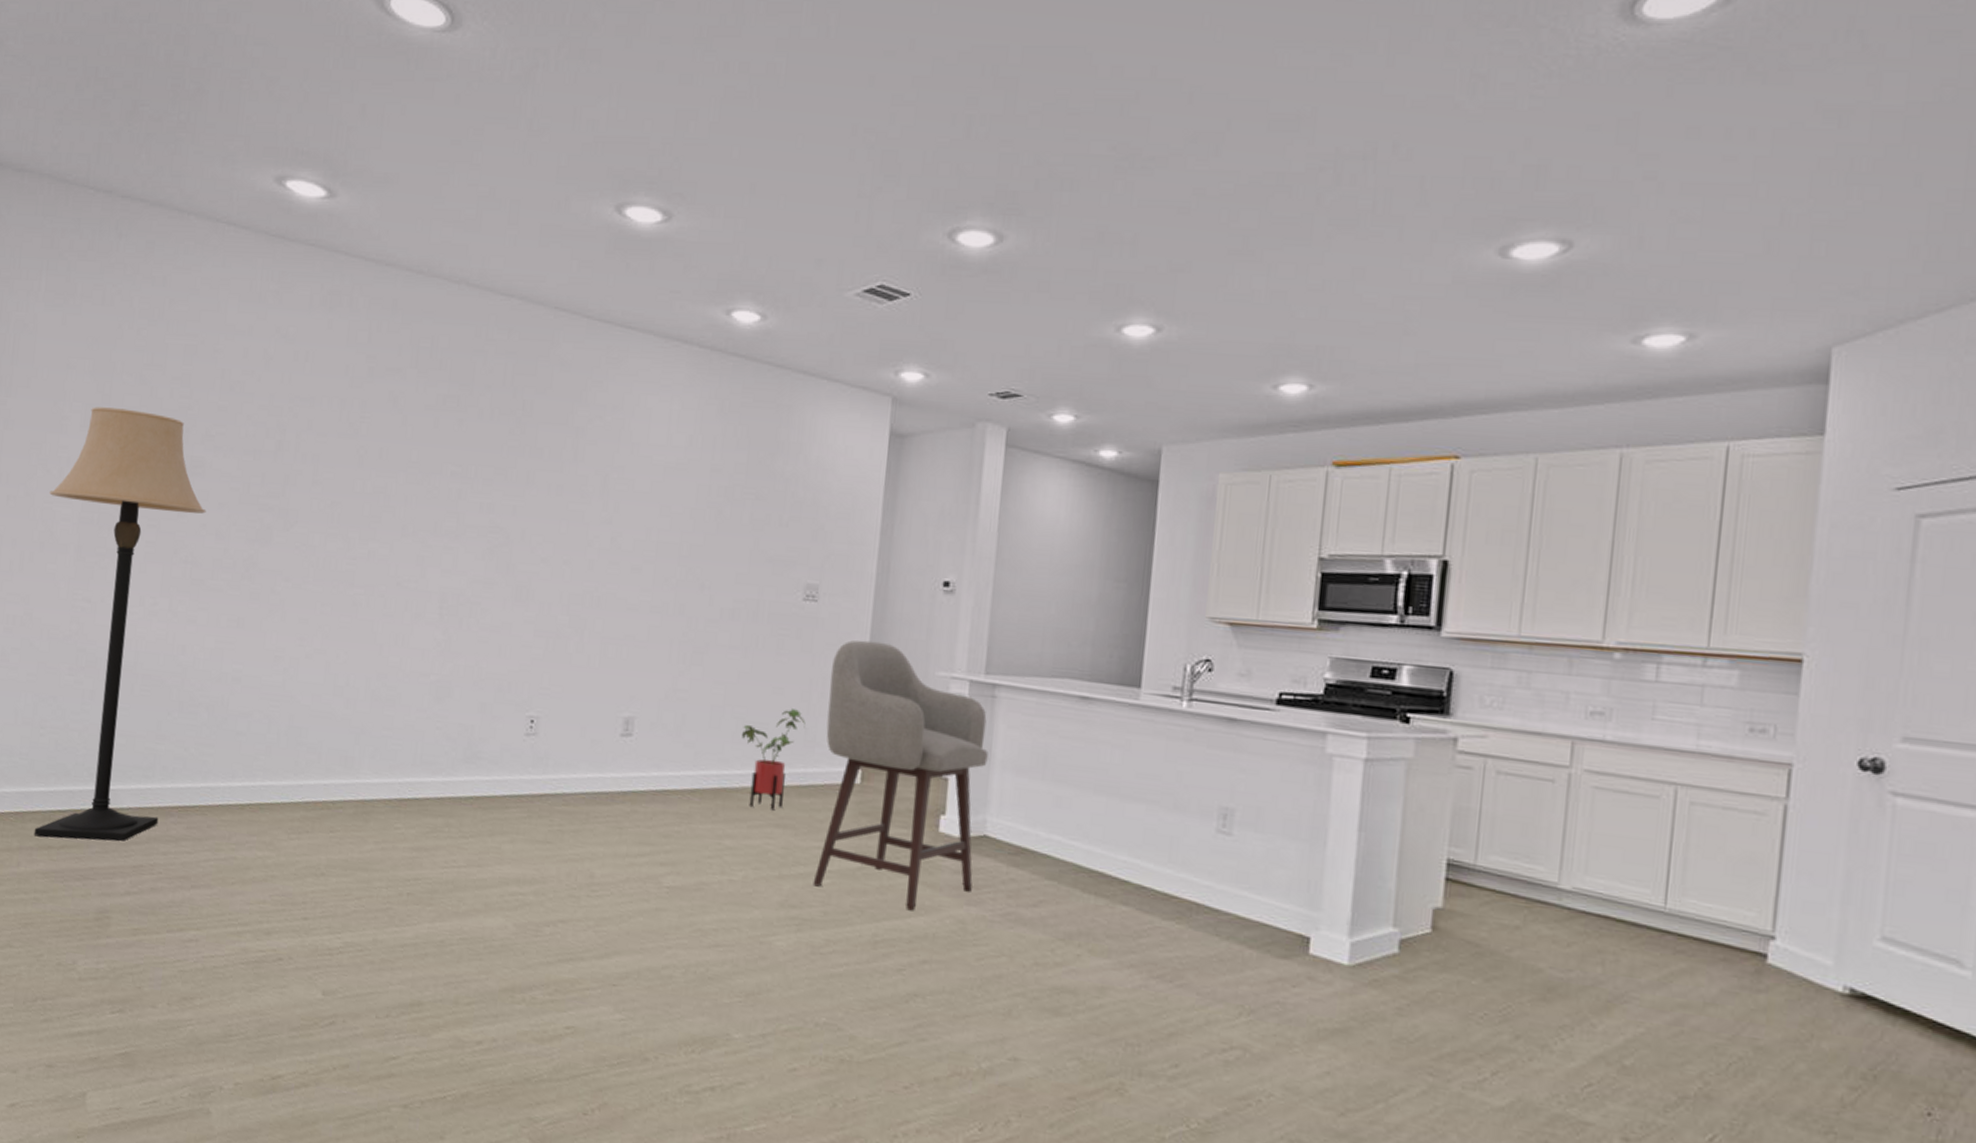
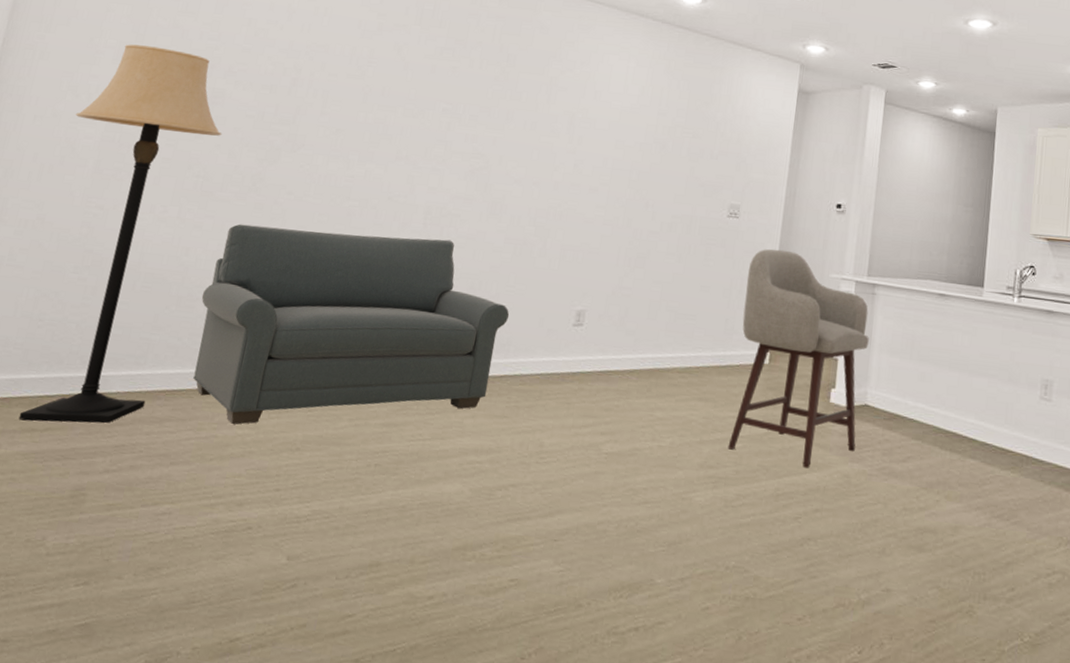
armchair: none [204,617,546,845] -> present [193,224,510,424]
house plant: present [741,709,806,811] -> none [673,303,726,387]

